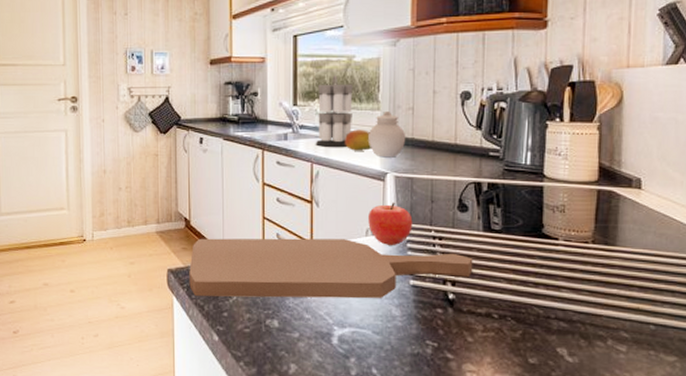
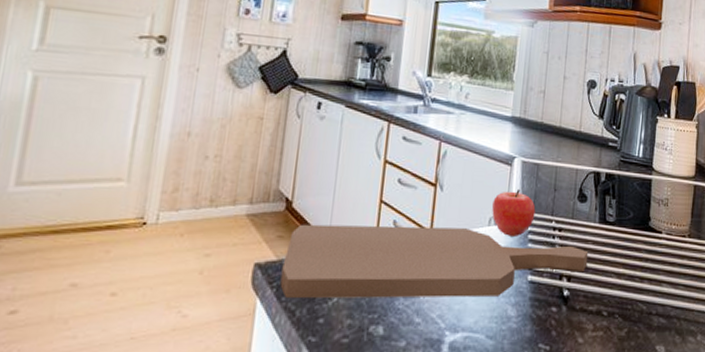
spice rack: present [315,75,353,147] -> none [446,49,490,126]
fruit: present [345,129,373,151] -> none [476,108,503,132]
jar: present [368,110,406,158] -> none [499,91,536,141]

